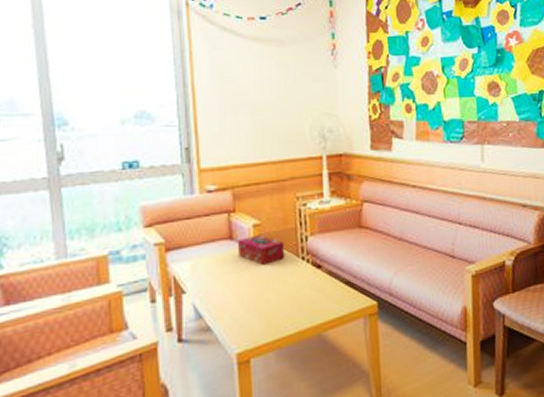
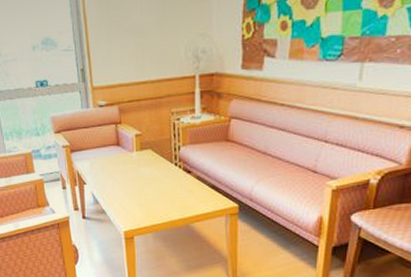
tissue box: present [237,235,285,265] -> none [123,143,161,167]

